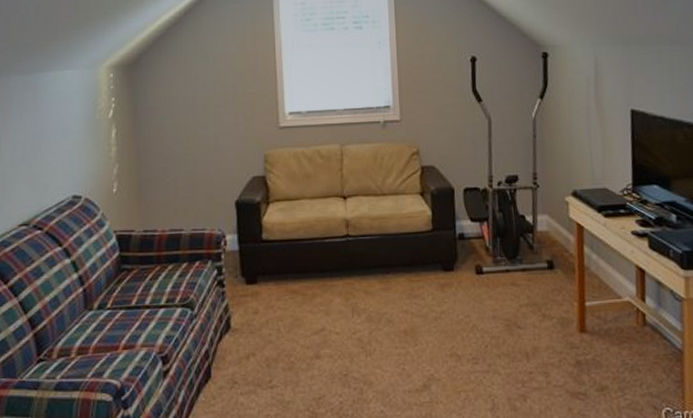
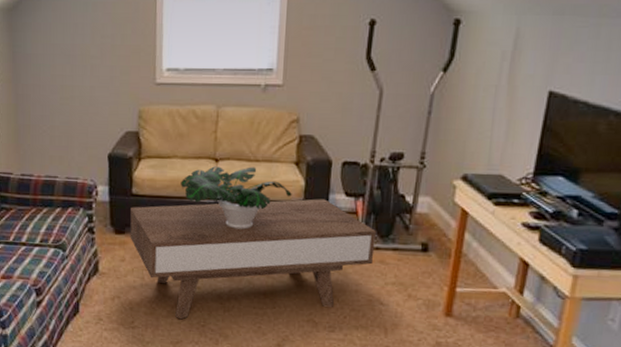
coffee table: none [262,226,506,371] -> present [130,199,376,320]
potted plant: none [311,201,421,266] -> present [181,166,292,230]

